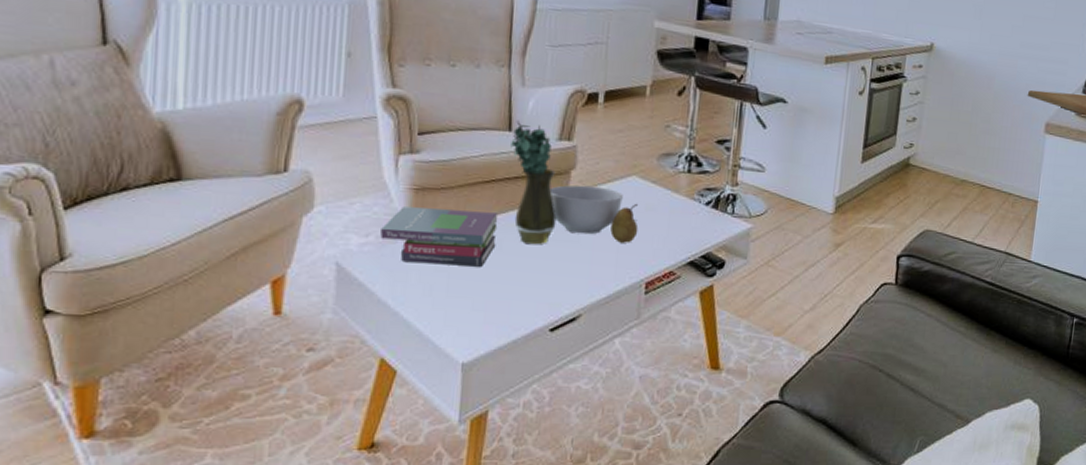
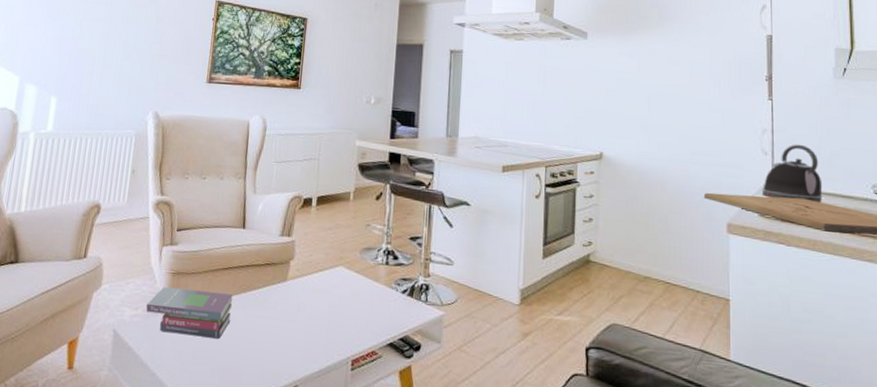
vase: present [511,120,557,244] -> none [244,220,279,322]
bowl: present [549,185,623,235] -> none [273,273,332,315]
fruit: present [610,203,639,243] -> none [322,289,345,324]

